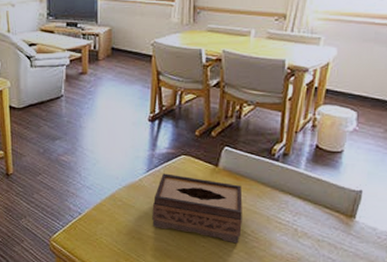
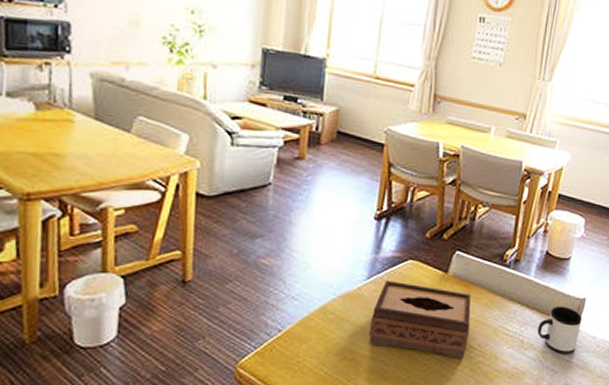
mug: none [311,197,360,244] -> present [537,306,583,355]

